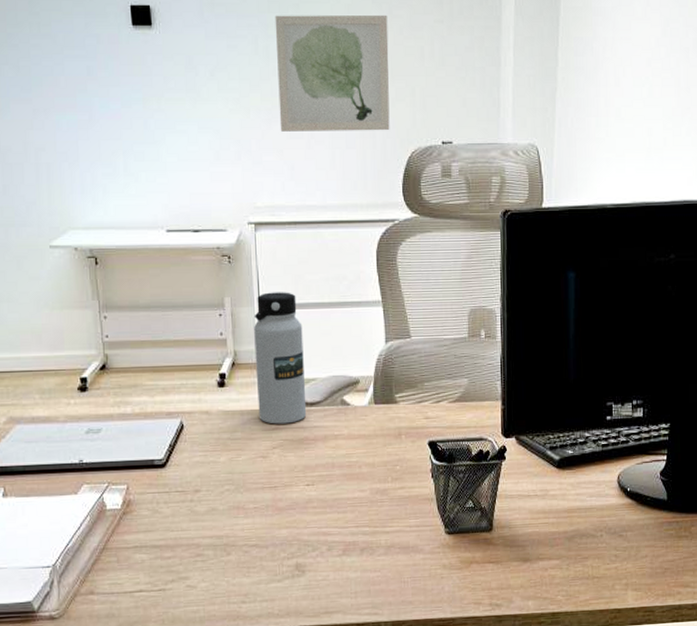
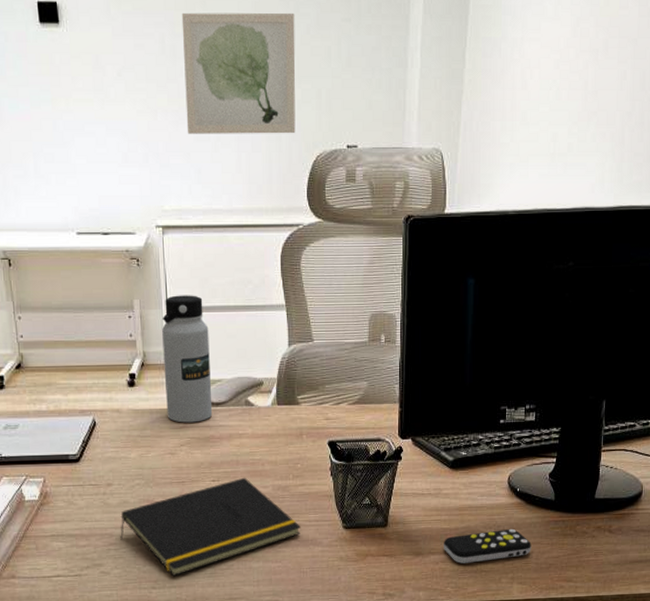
notepad: none [208,480,401,589] -> present [120,477,301,576]
remote control: none [552,531,645,570] -> present [444,528,532,564]

